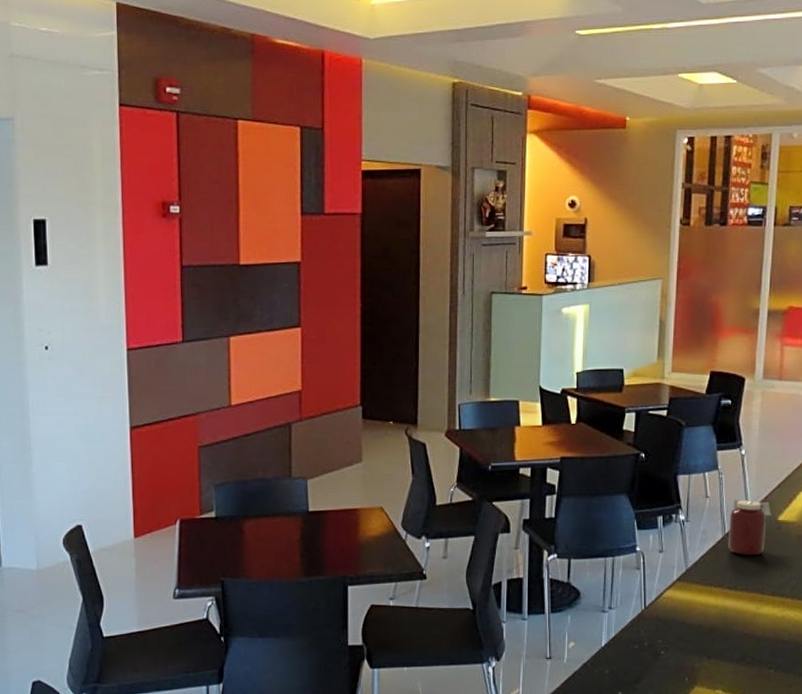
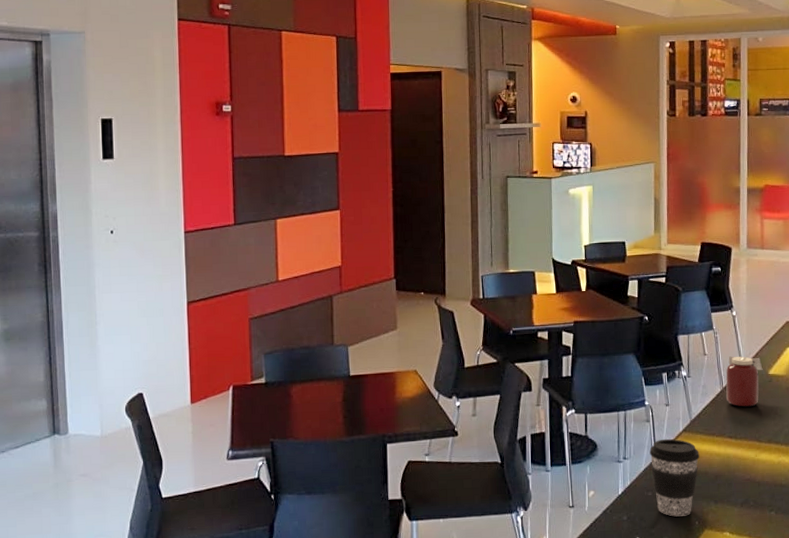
coffee cup: none [638,588,694,672] -> present [649,438,699,517]

